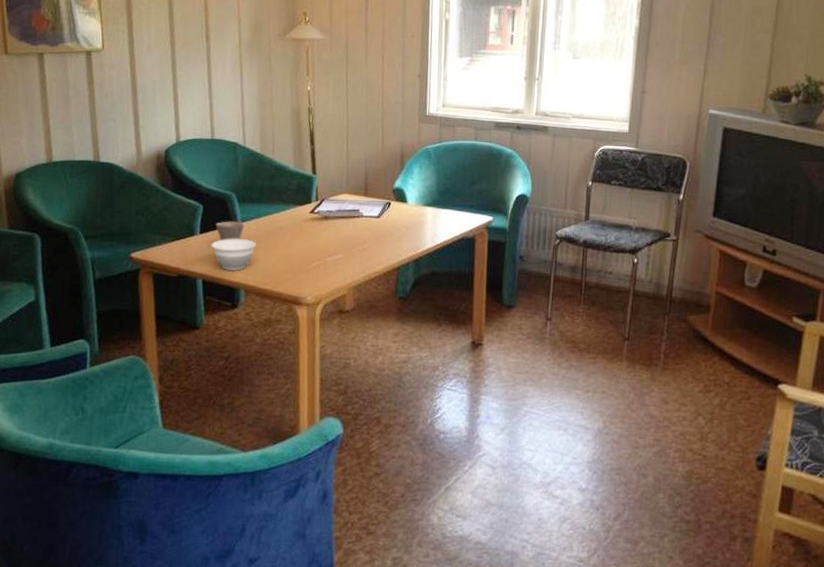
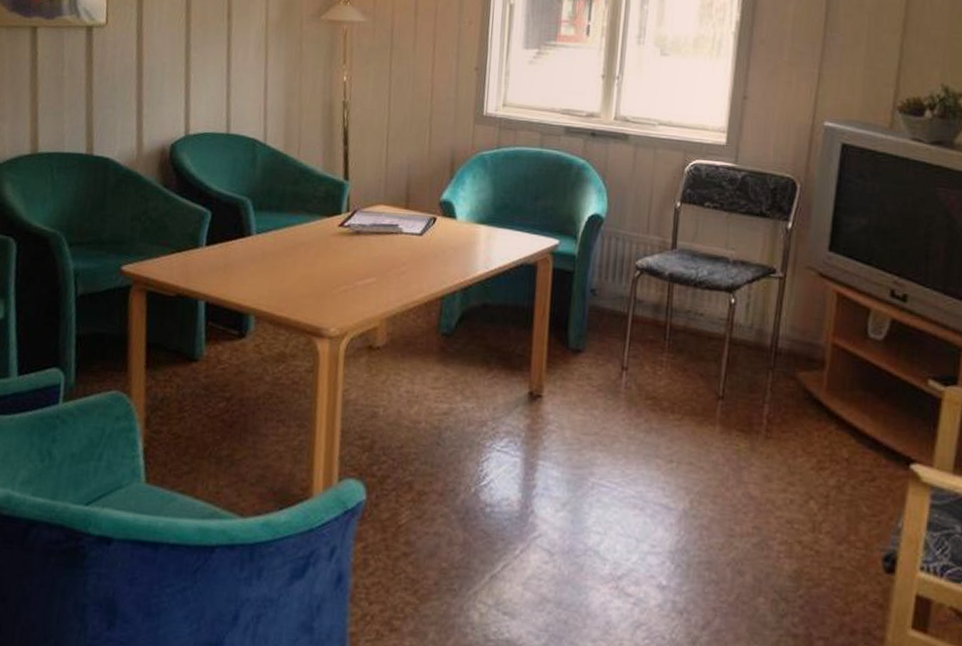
bowl: present [211,238,257,271] -> none [218,253,273,292]
cup: present [215,221,245,241] -> none [225,232,260,255]

